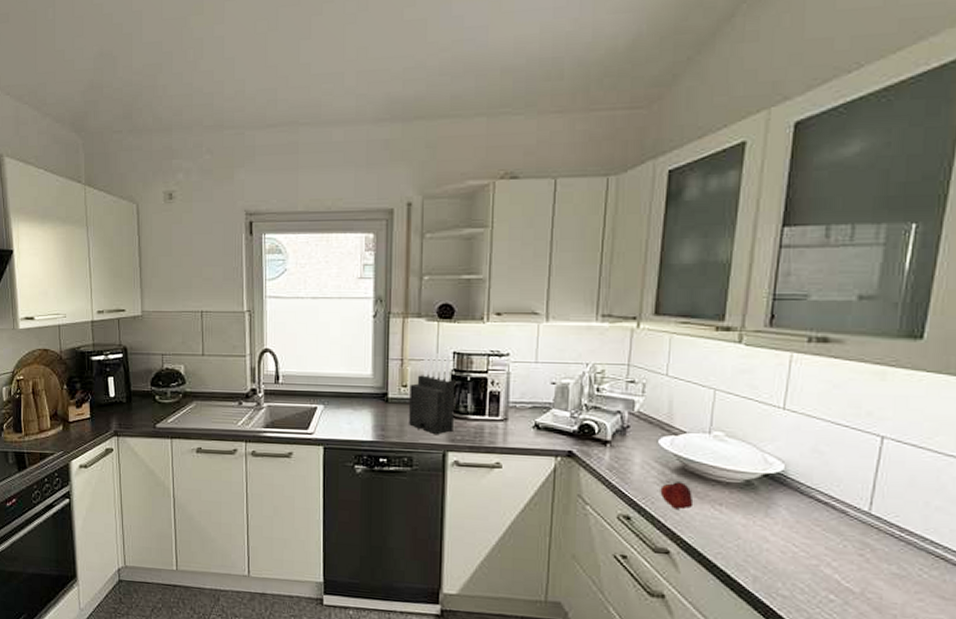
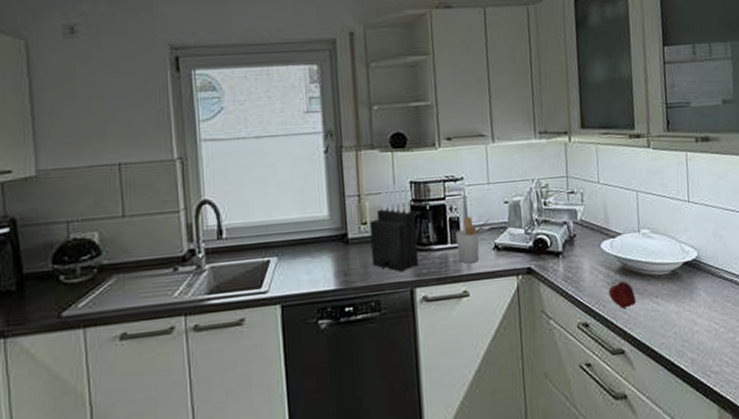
utensil holder: none [494,392,532,437] -> present [456,216,489,264]

